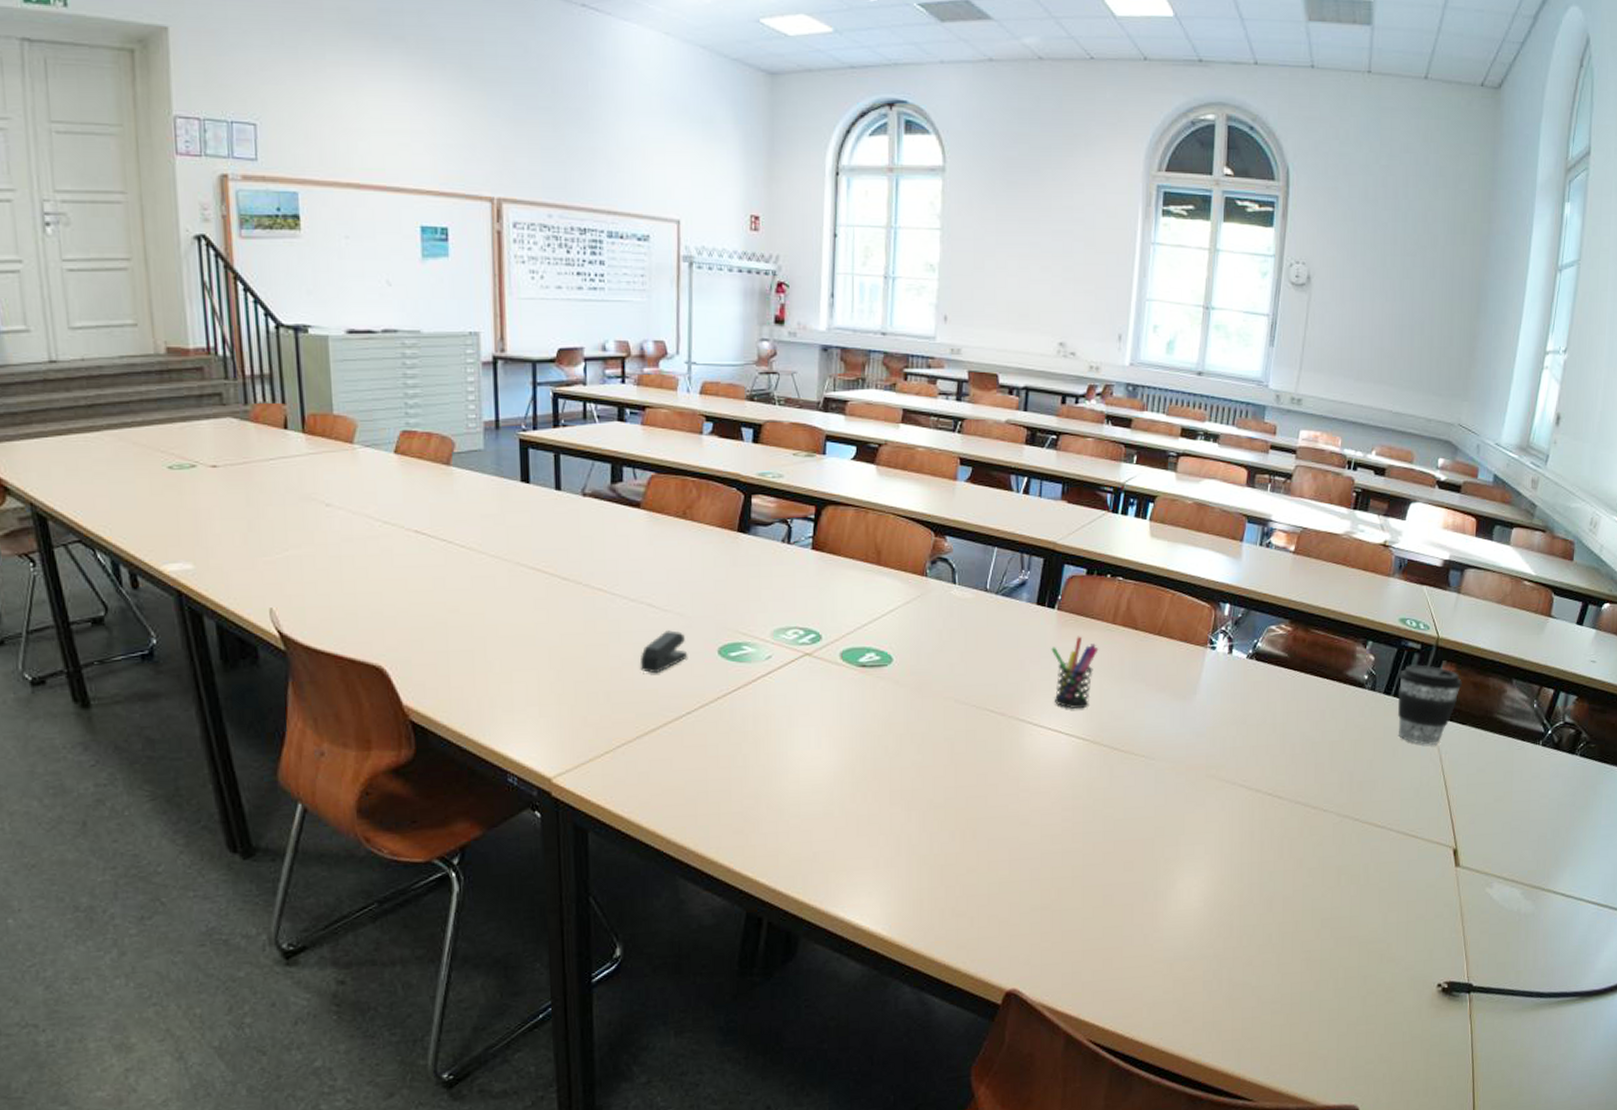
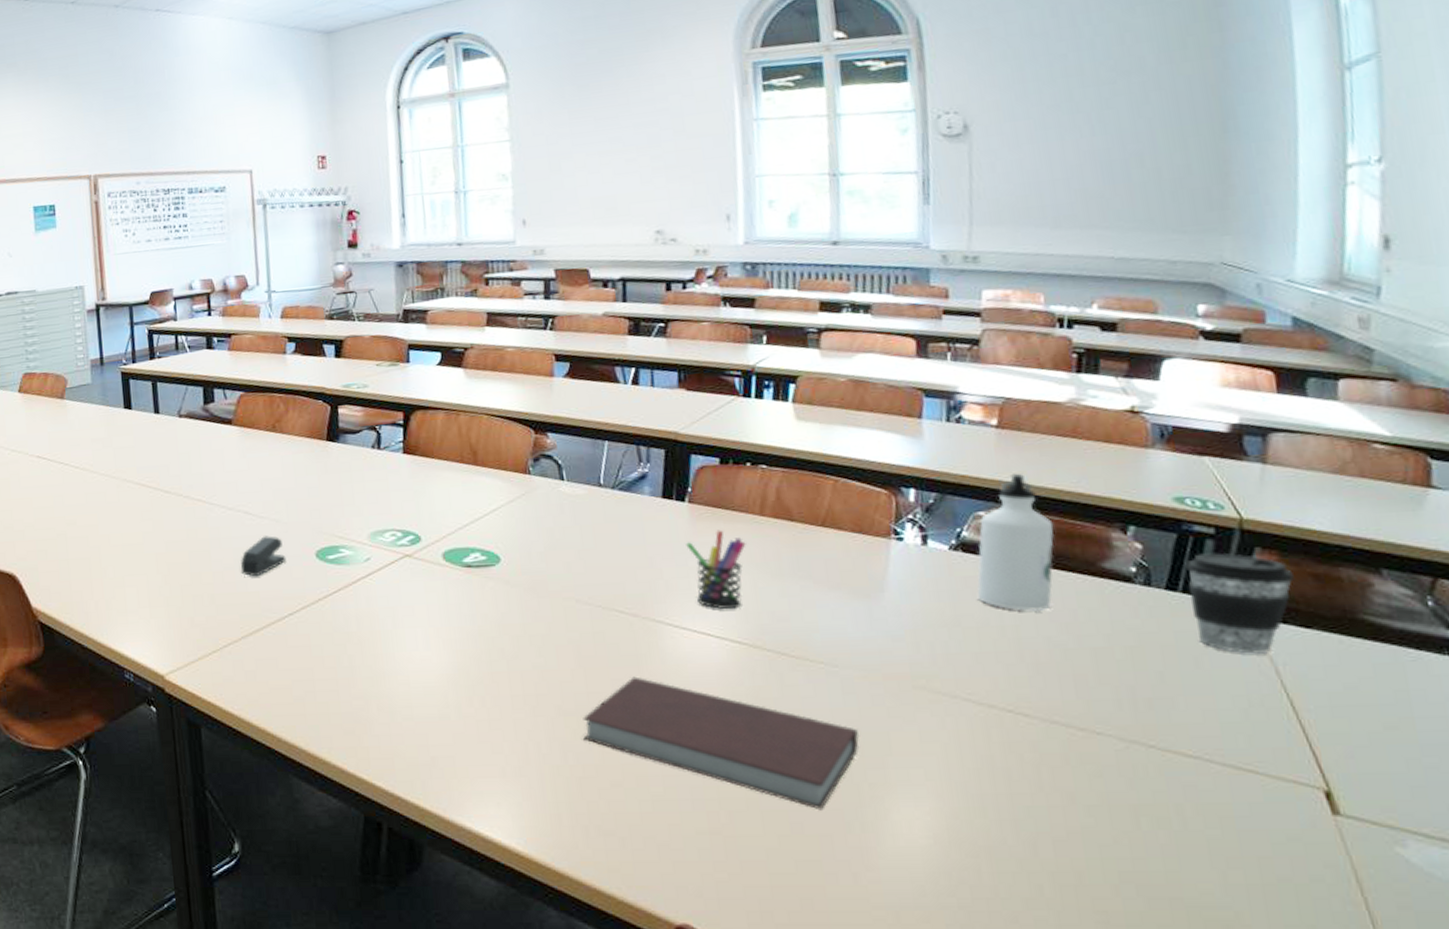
notebook: none [948,771,1163,884] -> present [583,676,860,811]
water bottle: none [1261,593,1320,712] -> present [977,473,1054,612]

